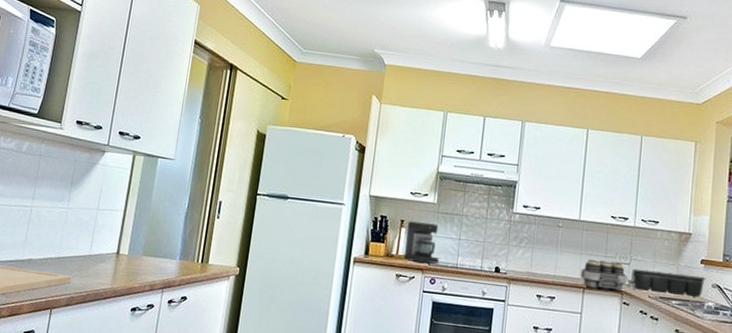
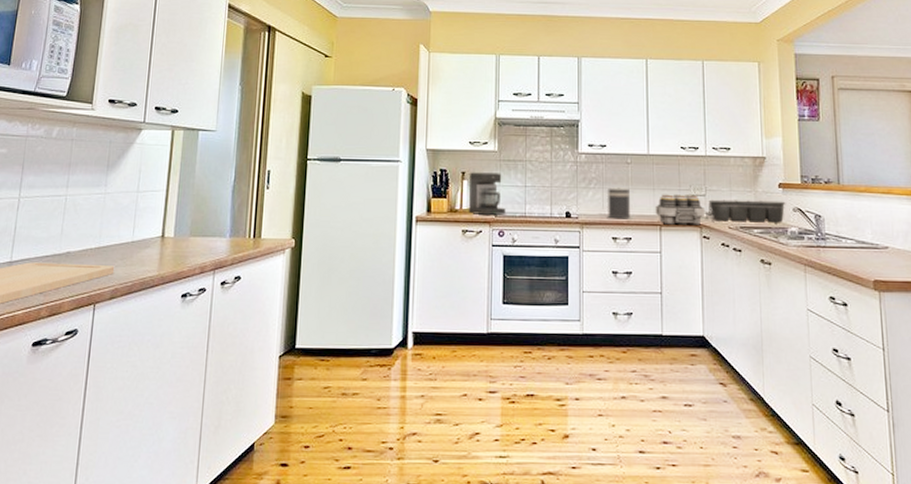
cylinder: none [534,248,558,280] -> present [606,187,630,219]

